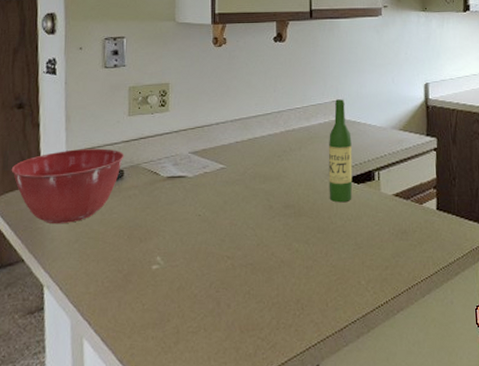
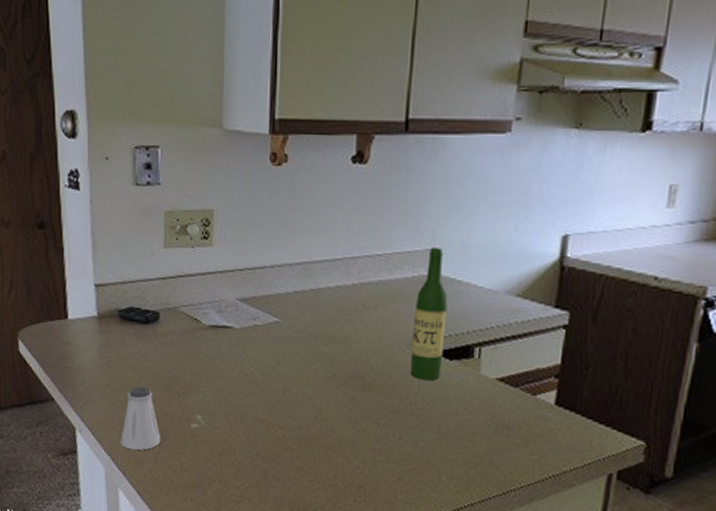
mixing bowl: present [11,148,124,225] -> none [35,282,160,366]
saltshaker: none [86,237,125,299] -> present [120,386,161,451]

